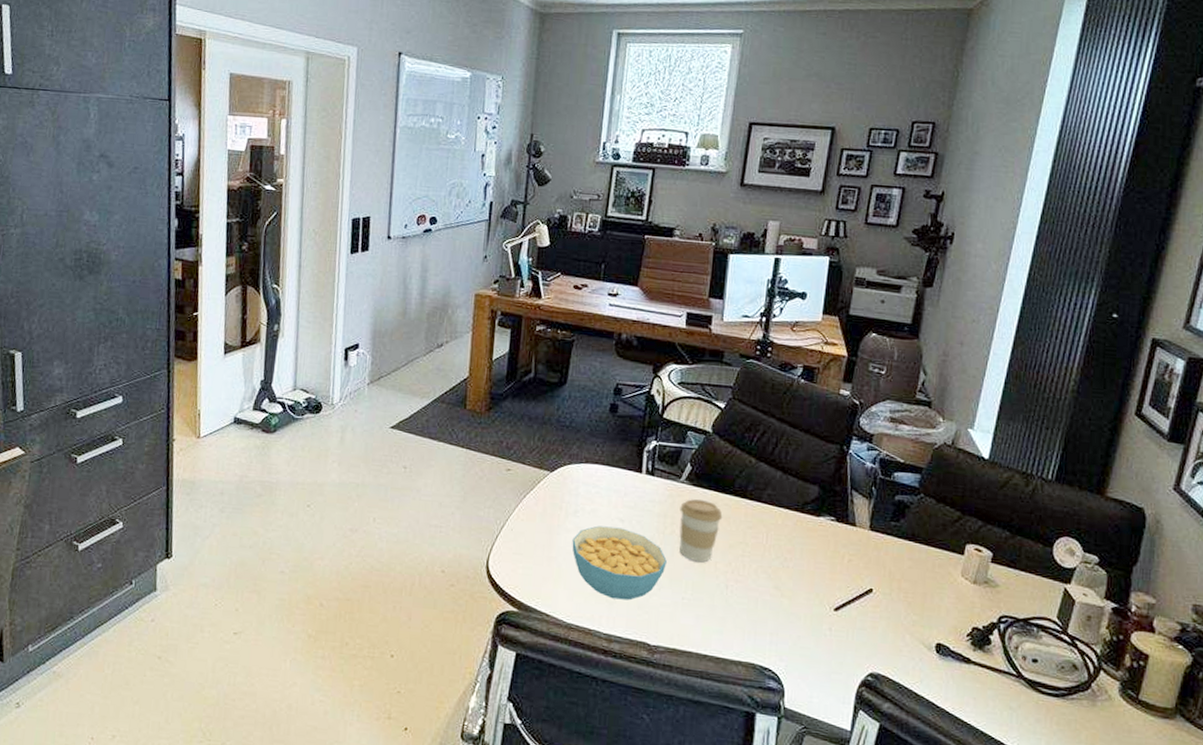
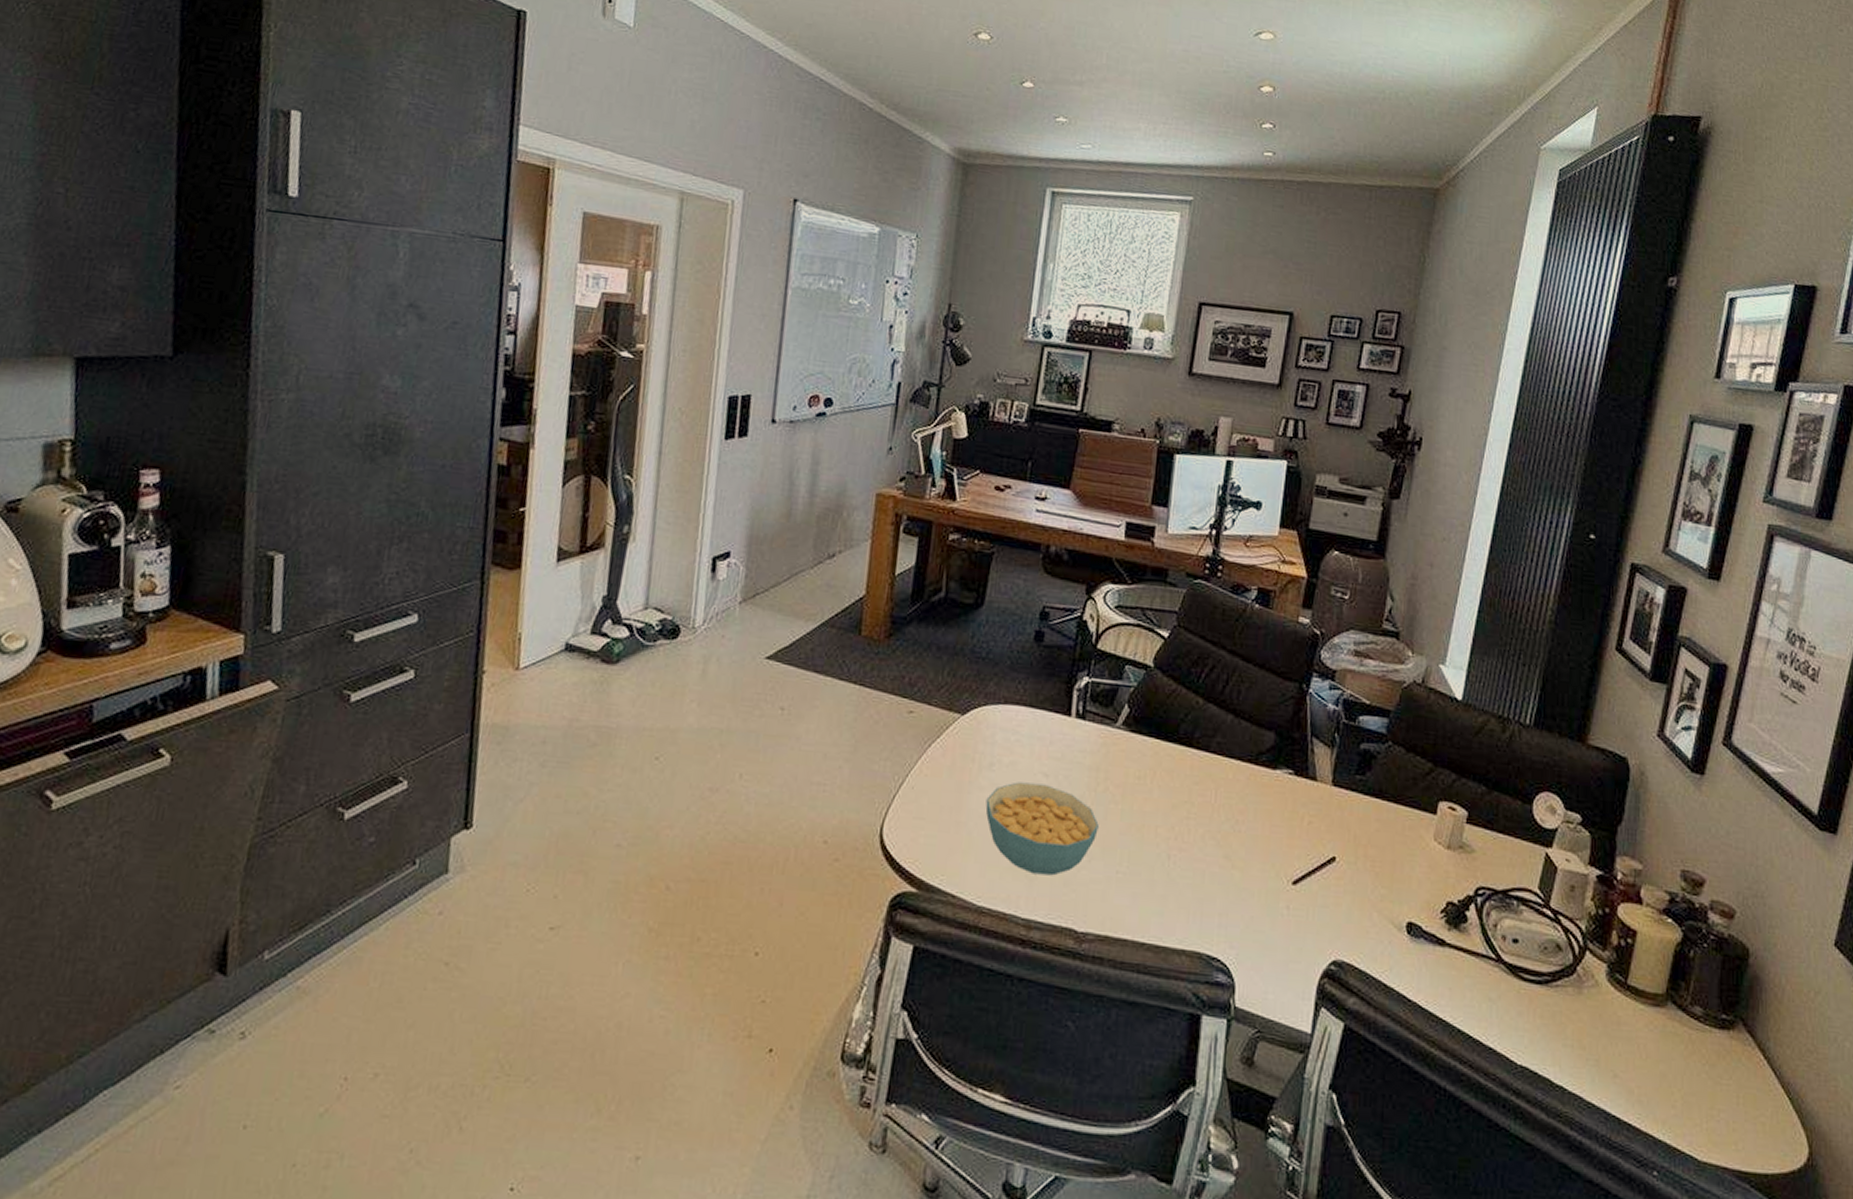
coffee cup: present [679,499,723,563] -> none [1114,748,1165,827]

